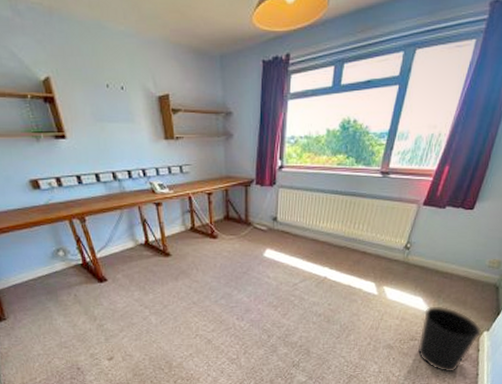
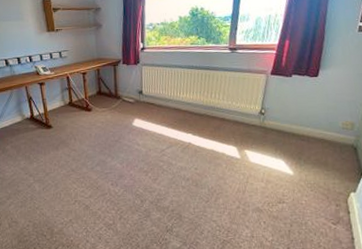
wastebasket: present [417,306,482,373] -> none [286,167,349,237]

